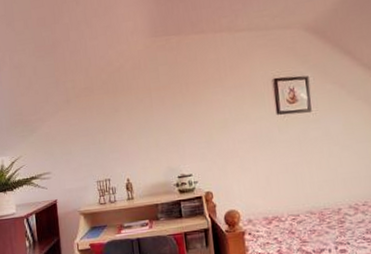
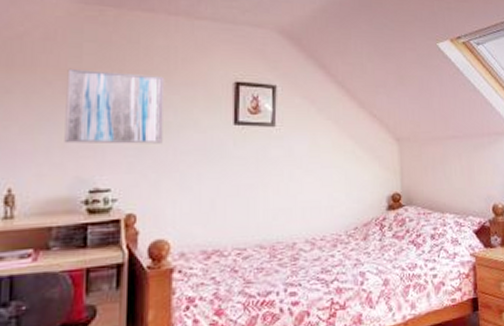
wall art: none [151,83,224,143] -> present [64,68,164,144]

